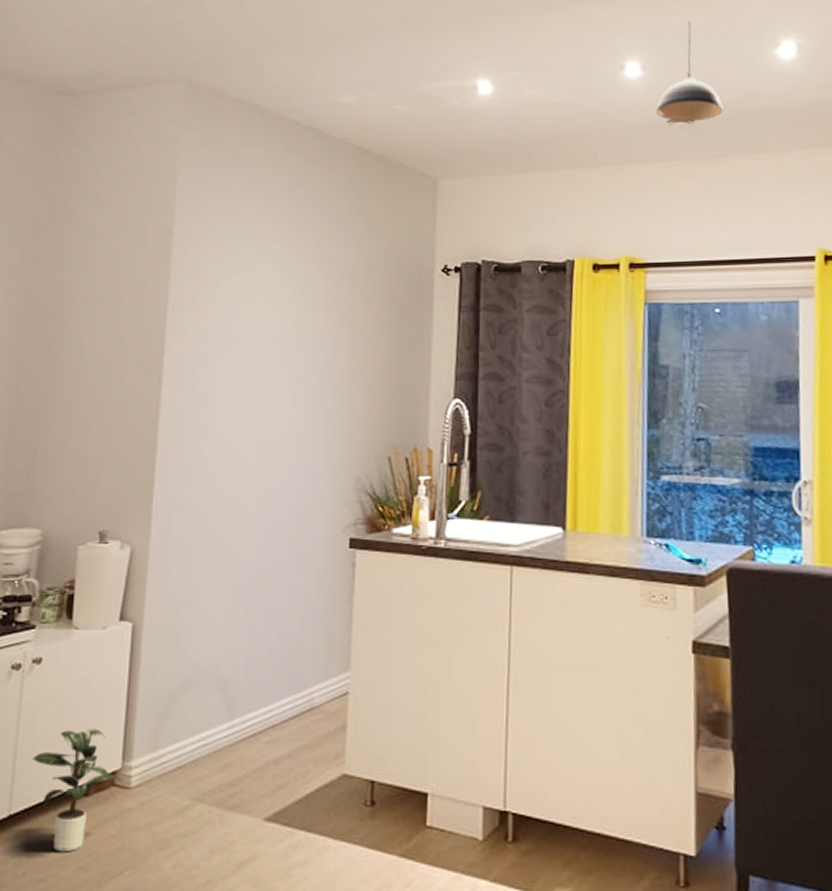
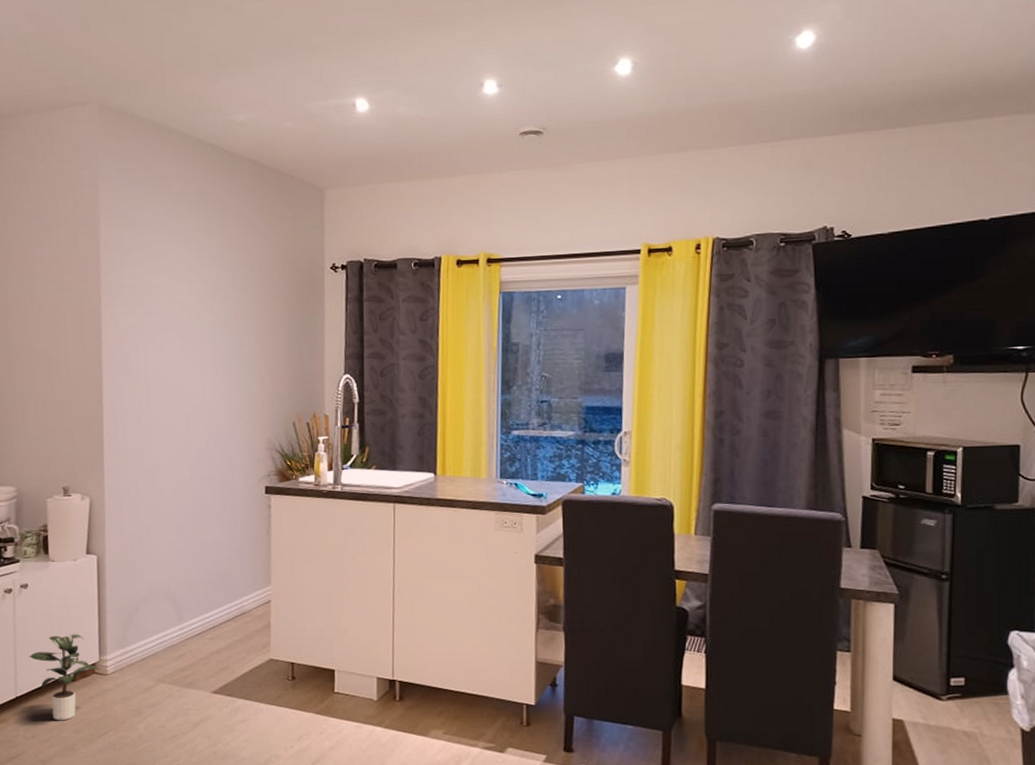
pendant light: present [657,20,723,122] -> none [511,40,568,134]

